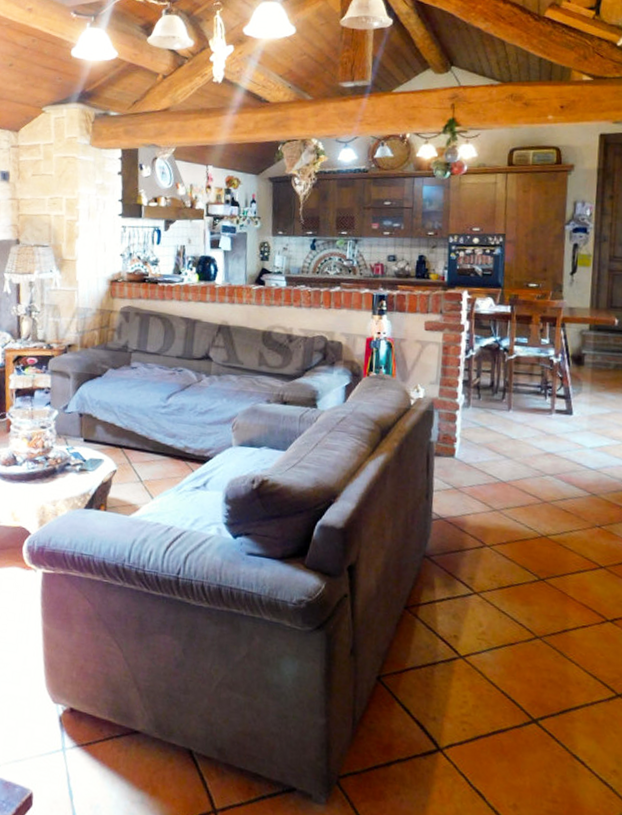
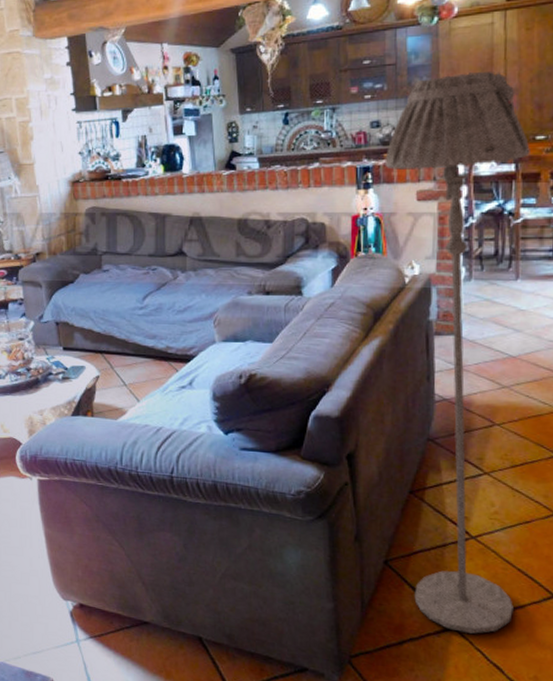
floor lamp: none [398,222,524,757] -> present [384,72,530,634]

